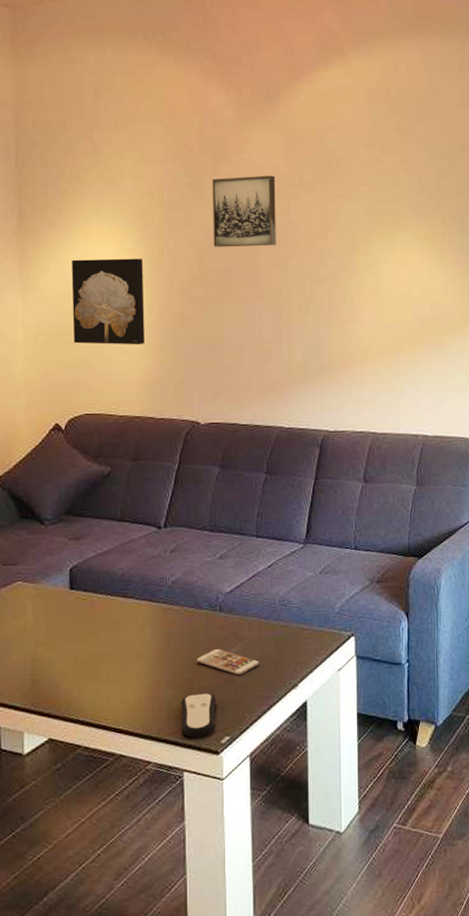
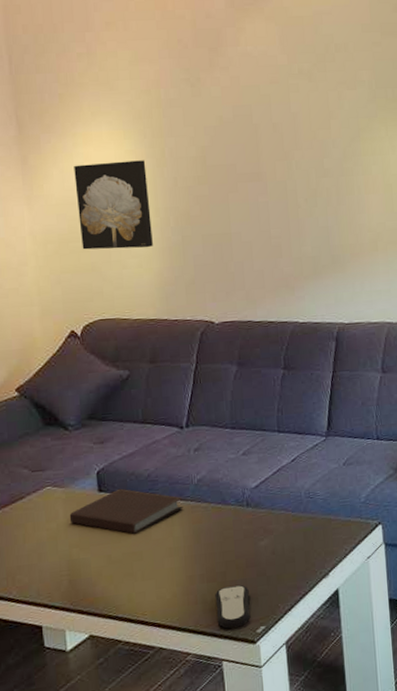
notebook: none [38,587,155,635] -> present [69,488,183,534]
smartphone: present [196,648,260,676] -> none [227,542,290,568]
wall art: present [212,175,276,247] -> none [209,66,279,144]

